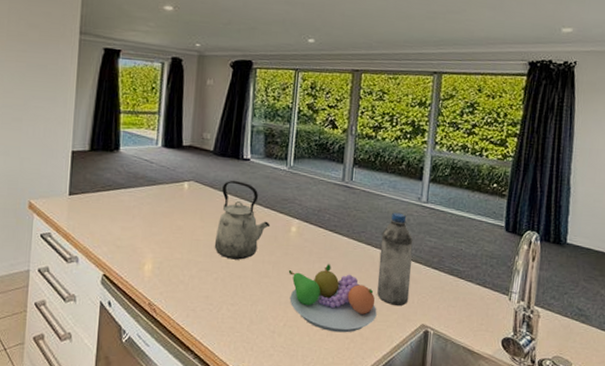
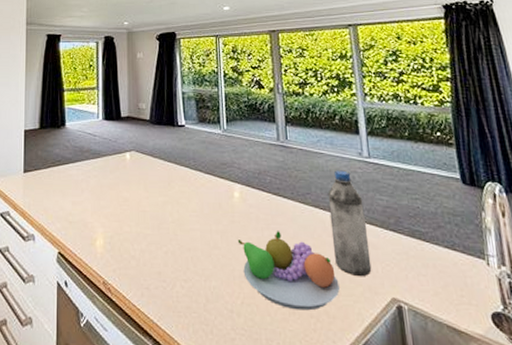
kettle: present [214,180,271,260] -> none [160,147,213,230]

